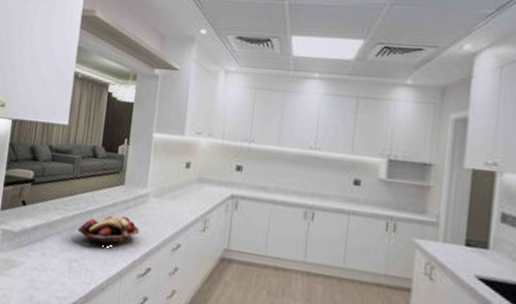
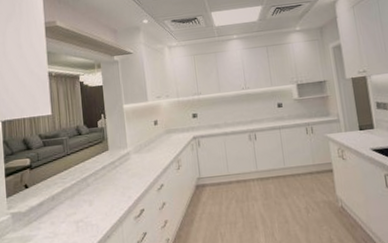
fruit basket: present [77,216,139,245] -> none [77,174,128,203]

